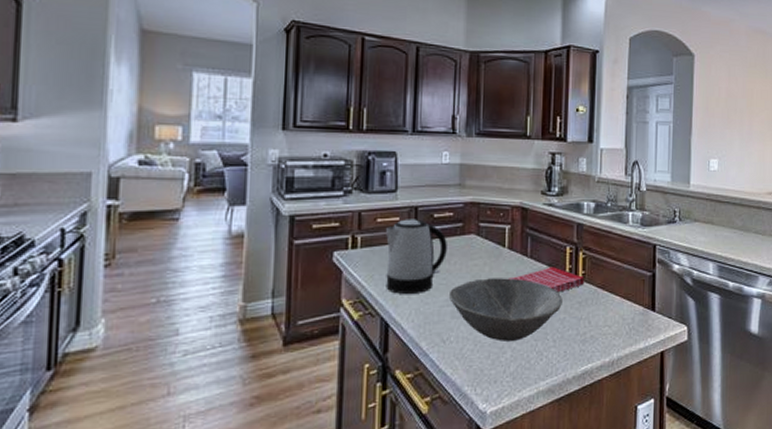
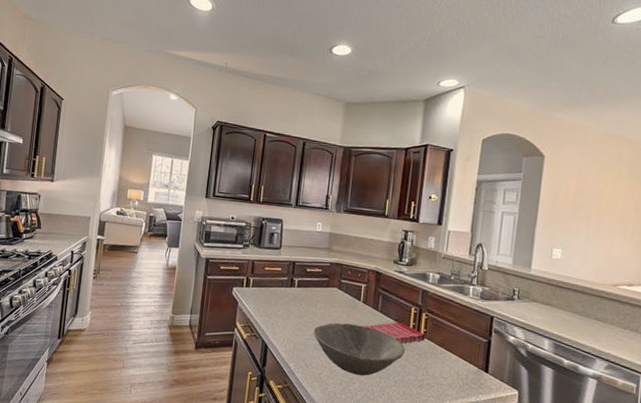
kettle: present [386,219,447,294] -> none [267,270,315,327]

